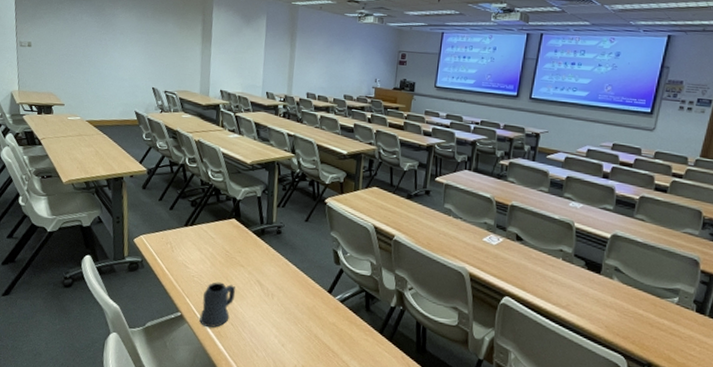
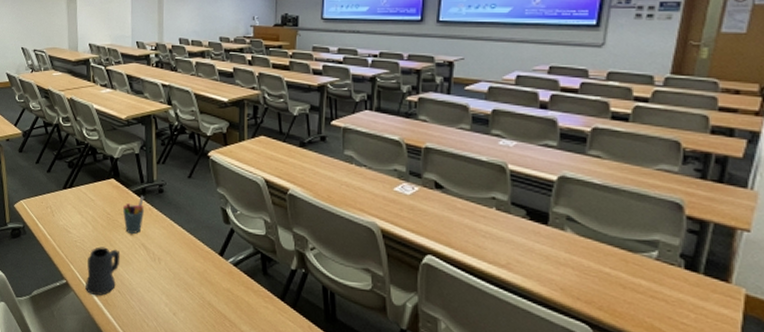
pen holder: none [241,235,263,271] -> present [123,195,144,234]

